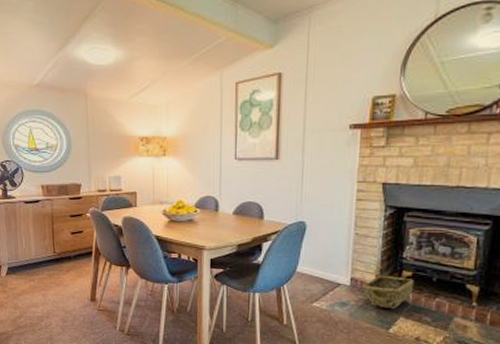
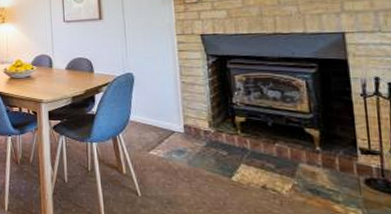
woven basket: present [362,275,415,309] -> none [197,121,250,156]

